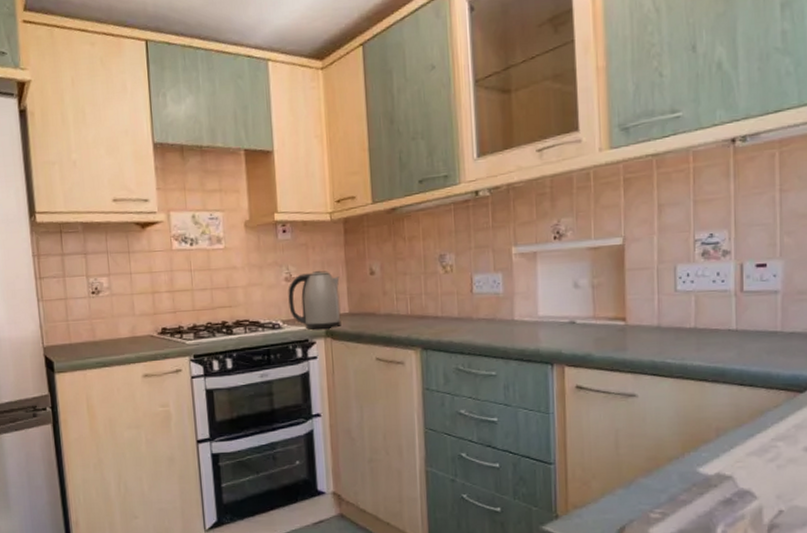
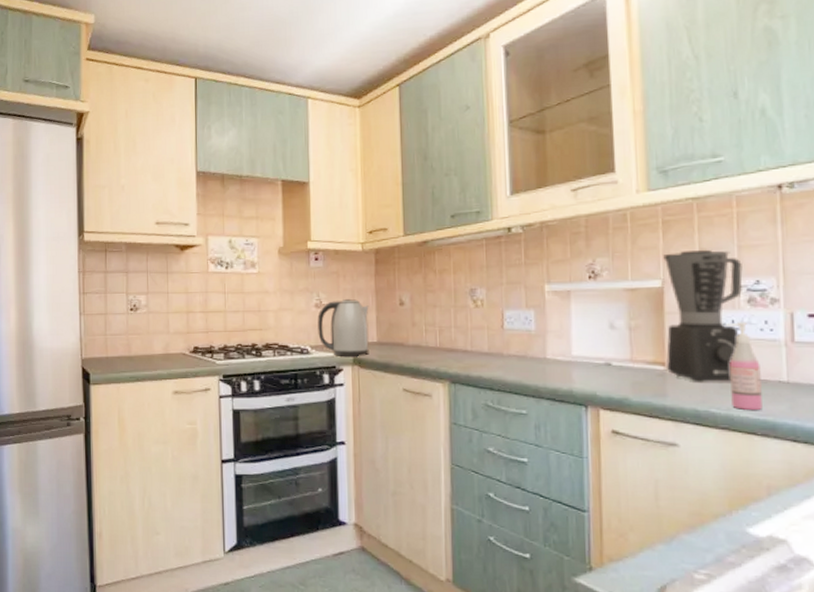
blender: none [624,205,698,335] -> present [663,249,743,382]
soap dispenser: none [682,275,713,359] -> present [726,322,763,411]

